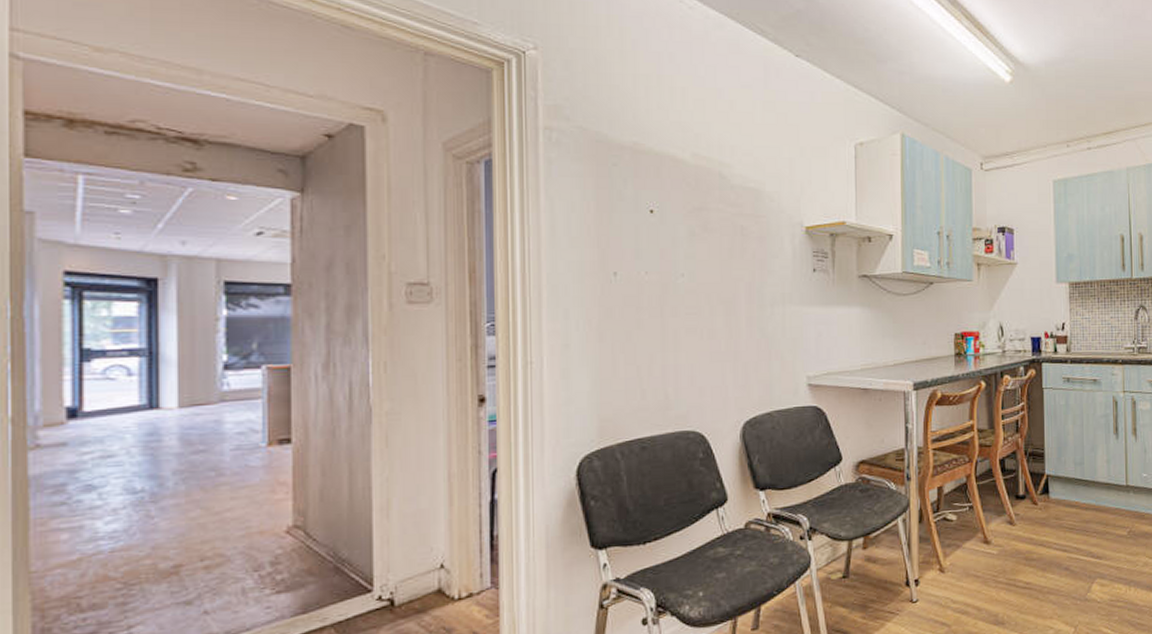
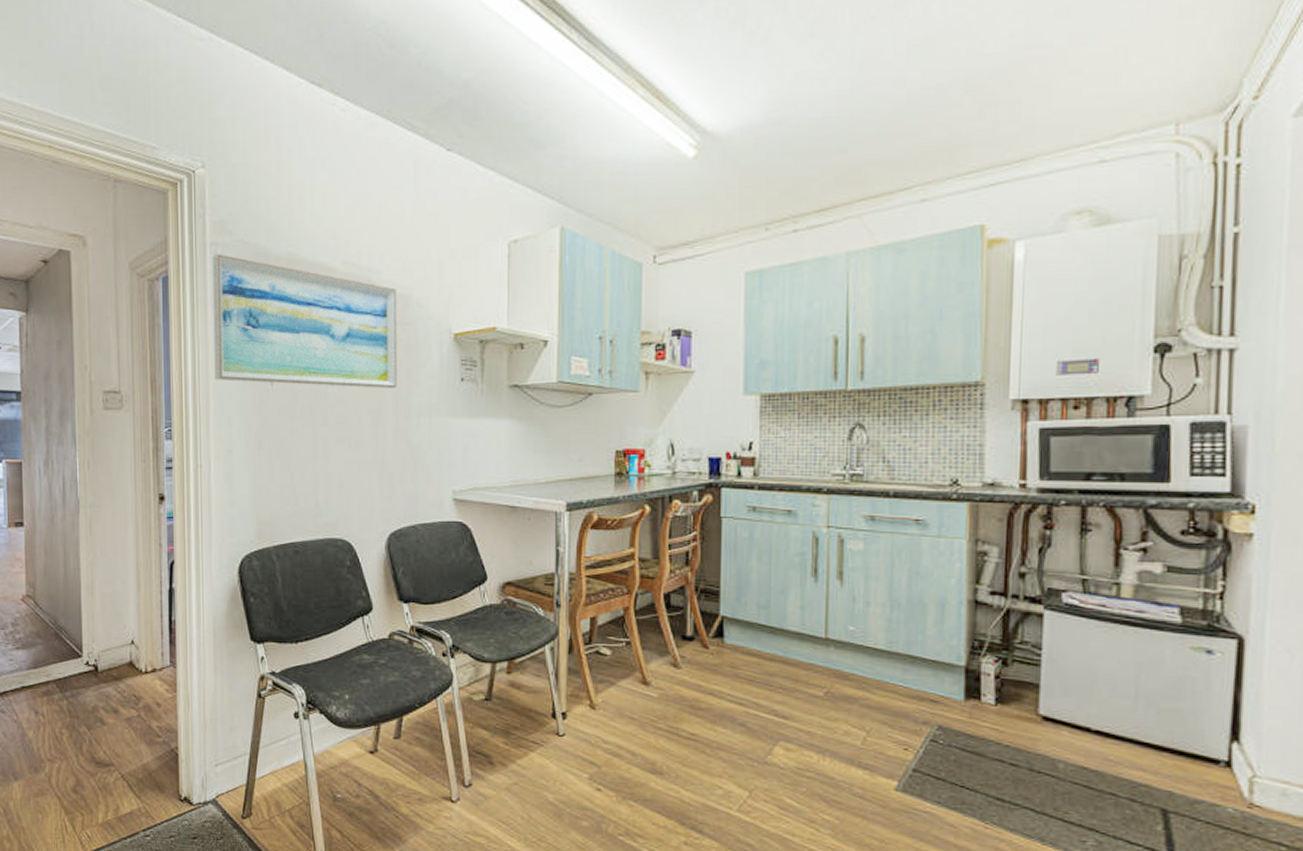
wall art: none [546,139,750,279] -> present [213,253,397,389]

